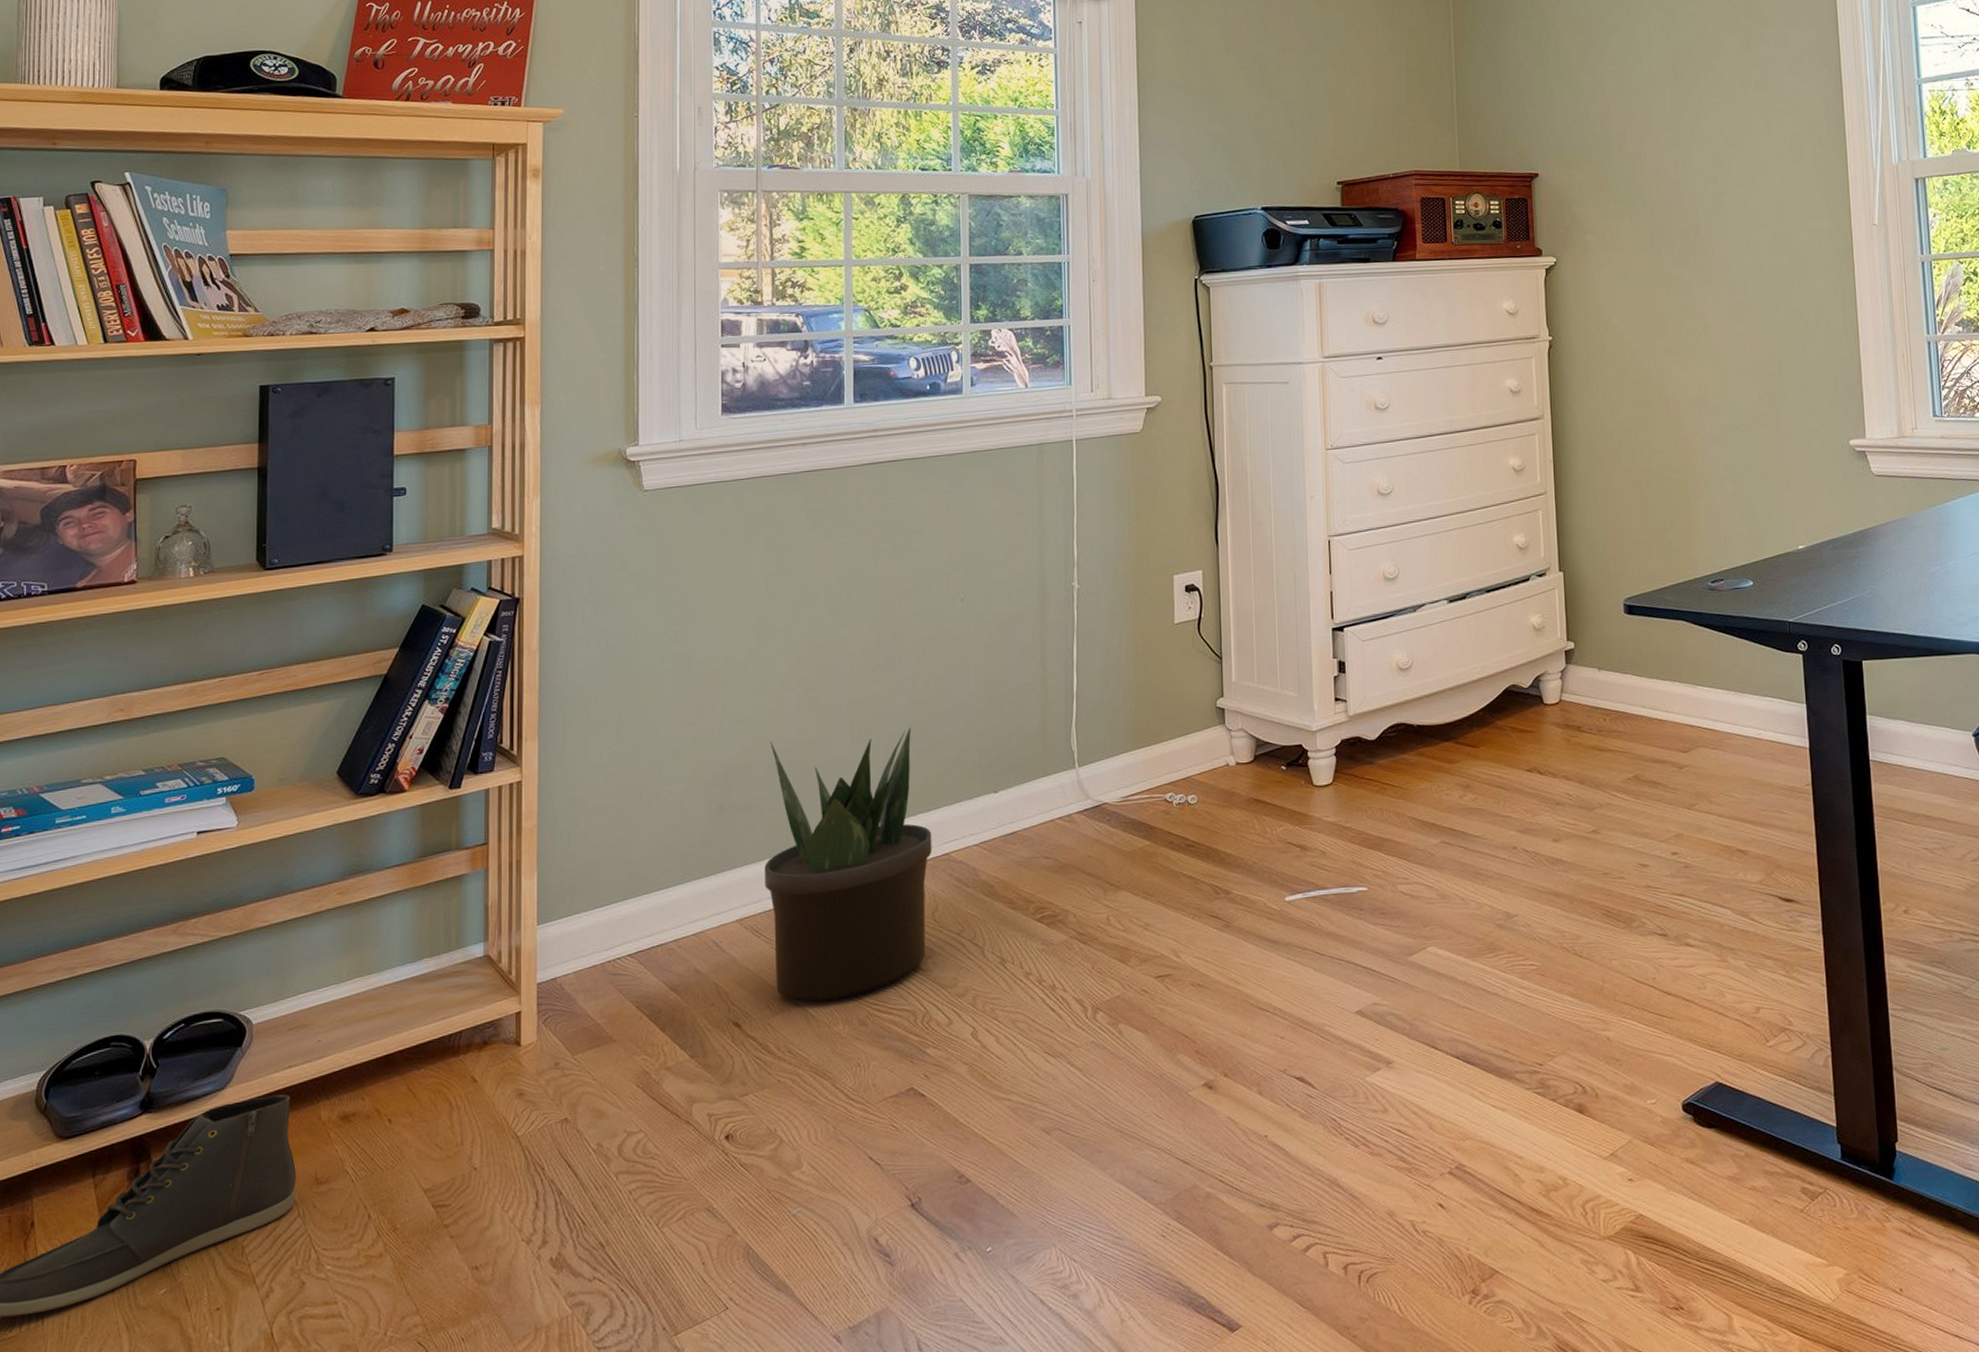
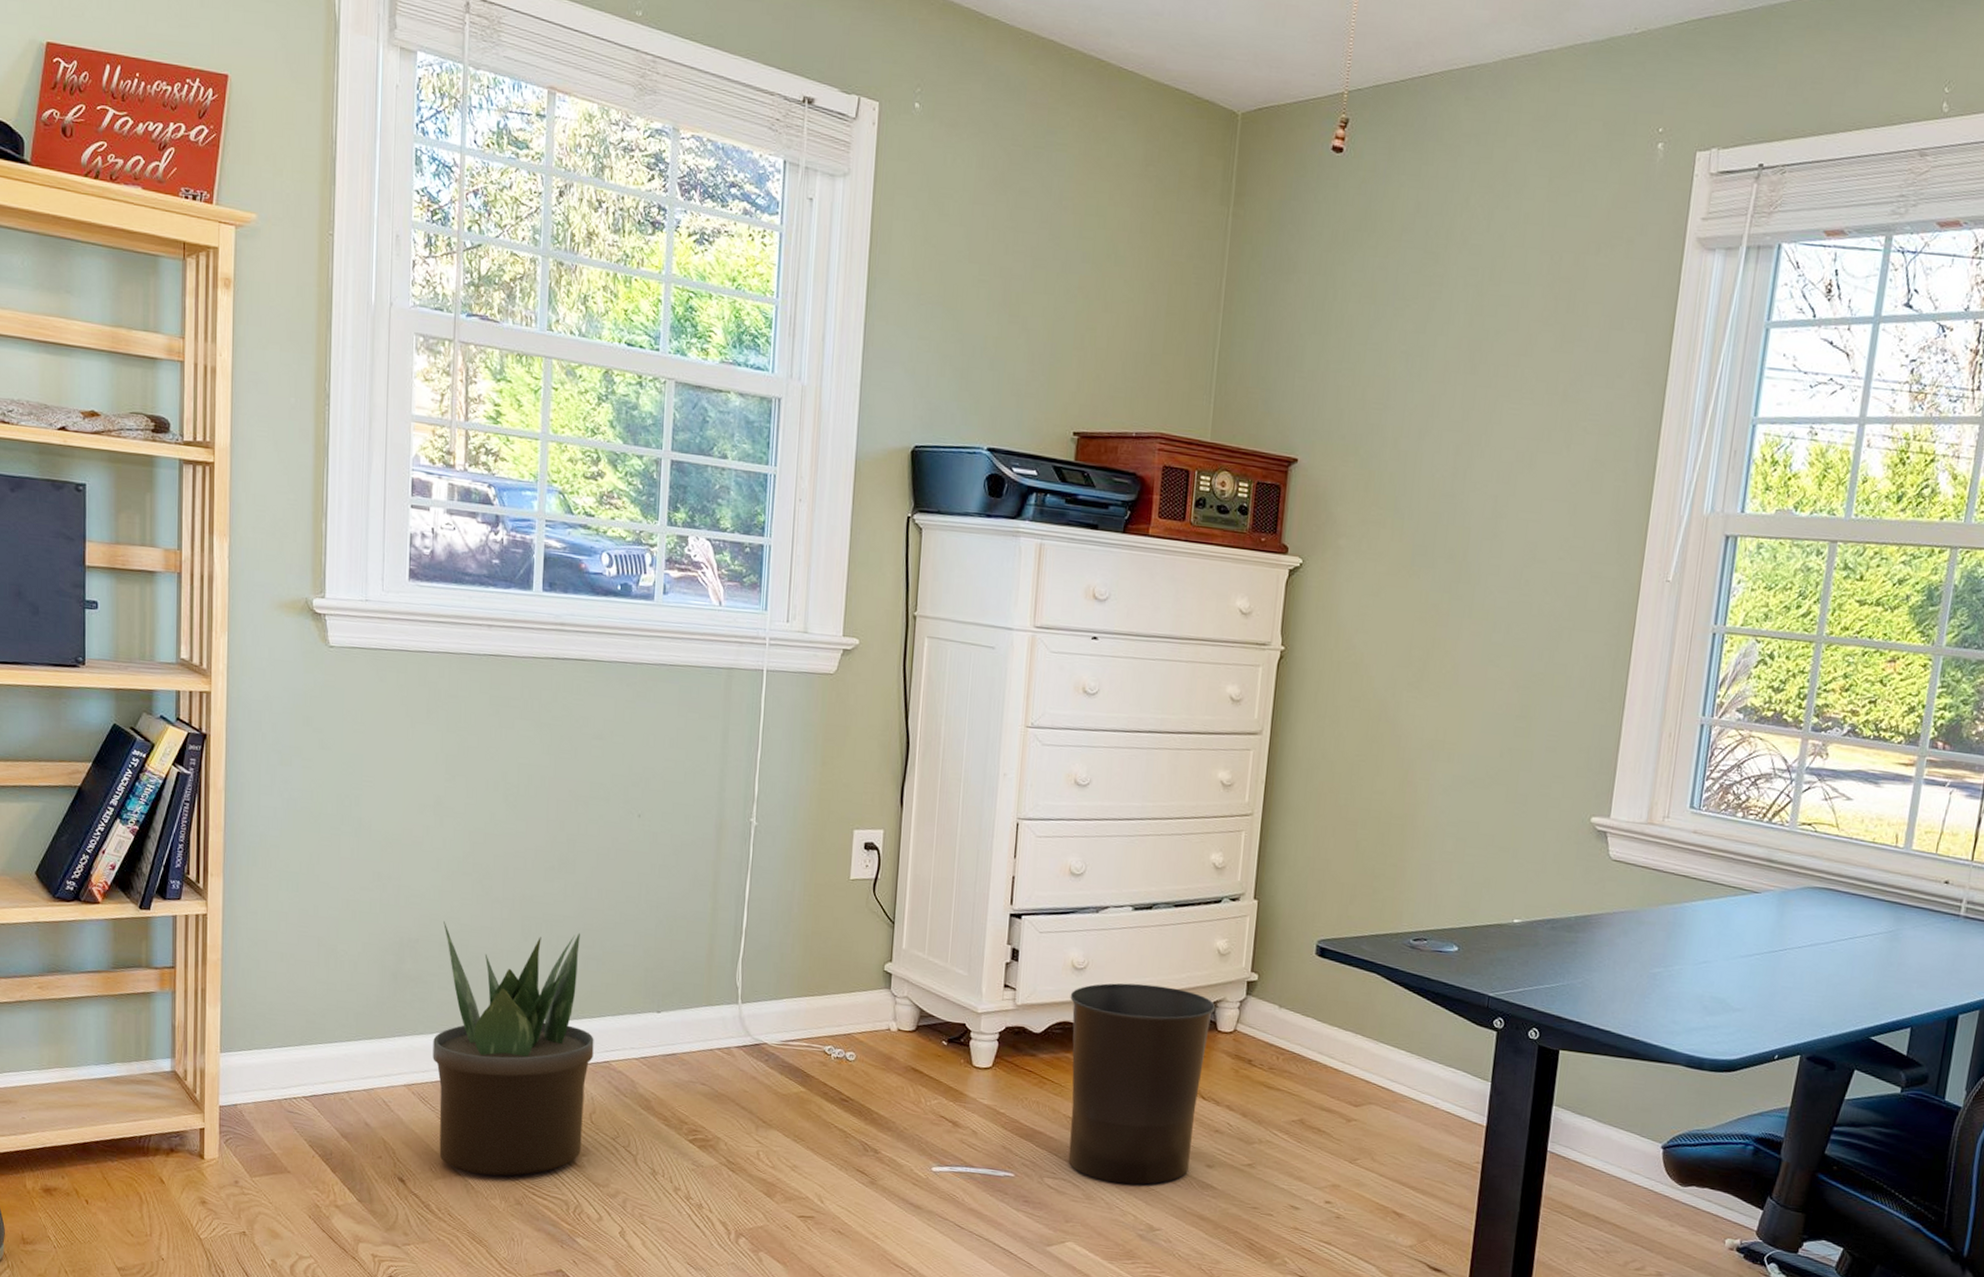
waste bin: none [1399,670,1539,876] -> present [1068,983,1216,1185]

